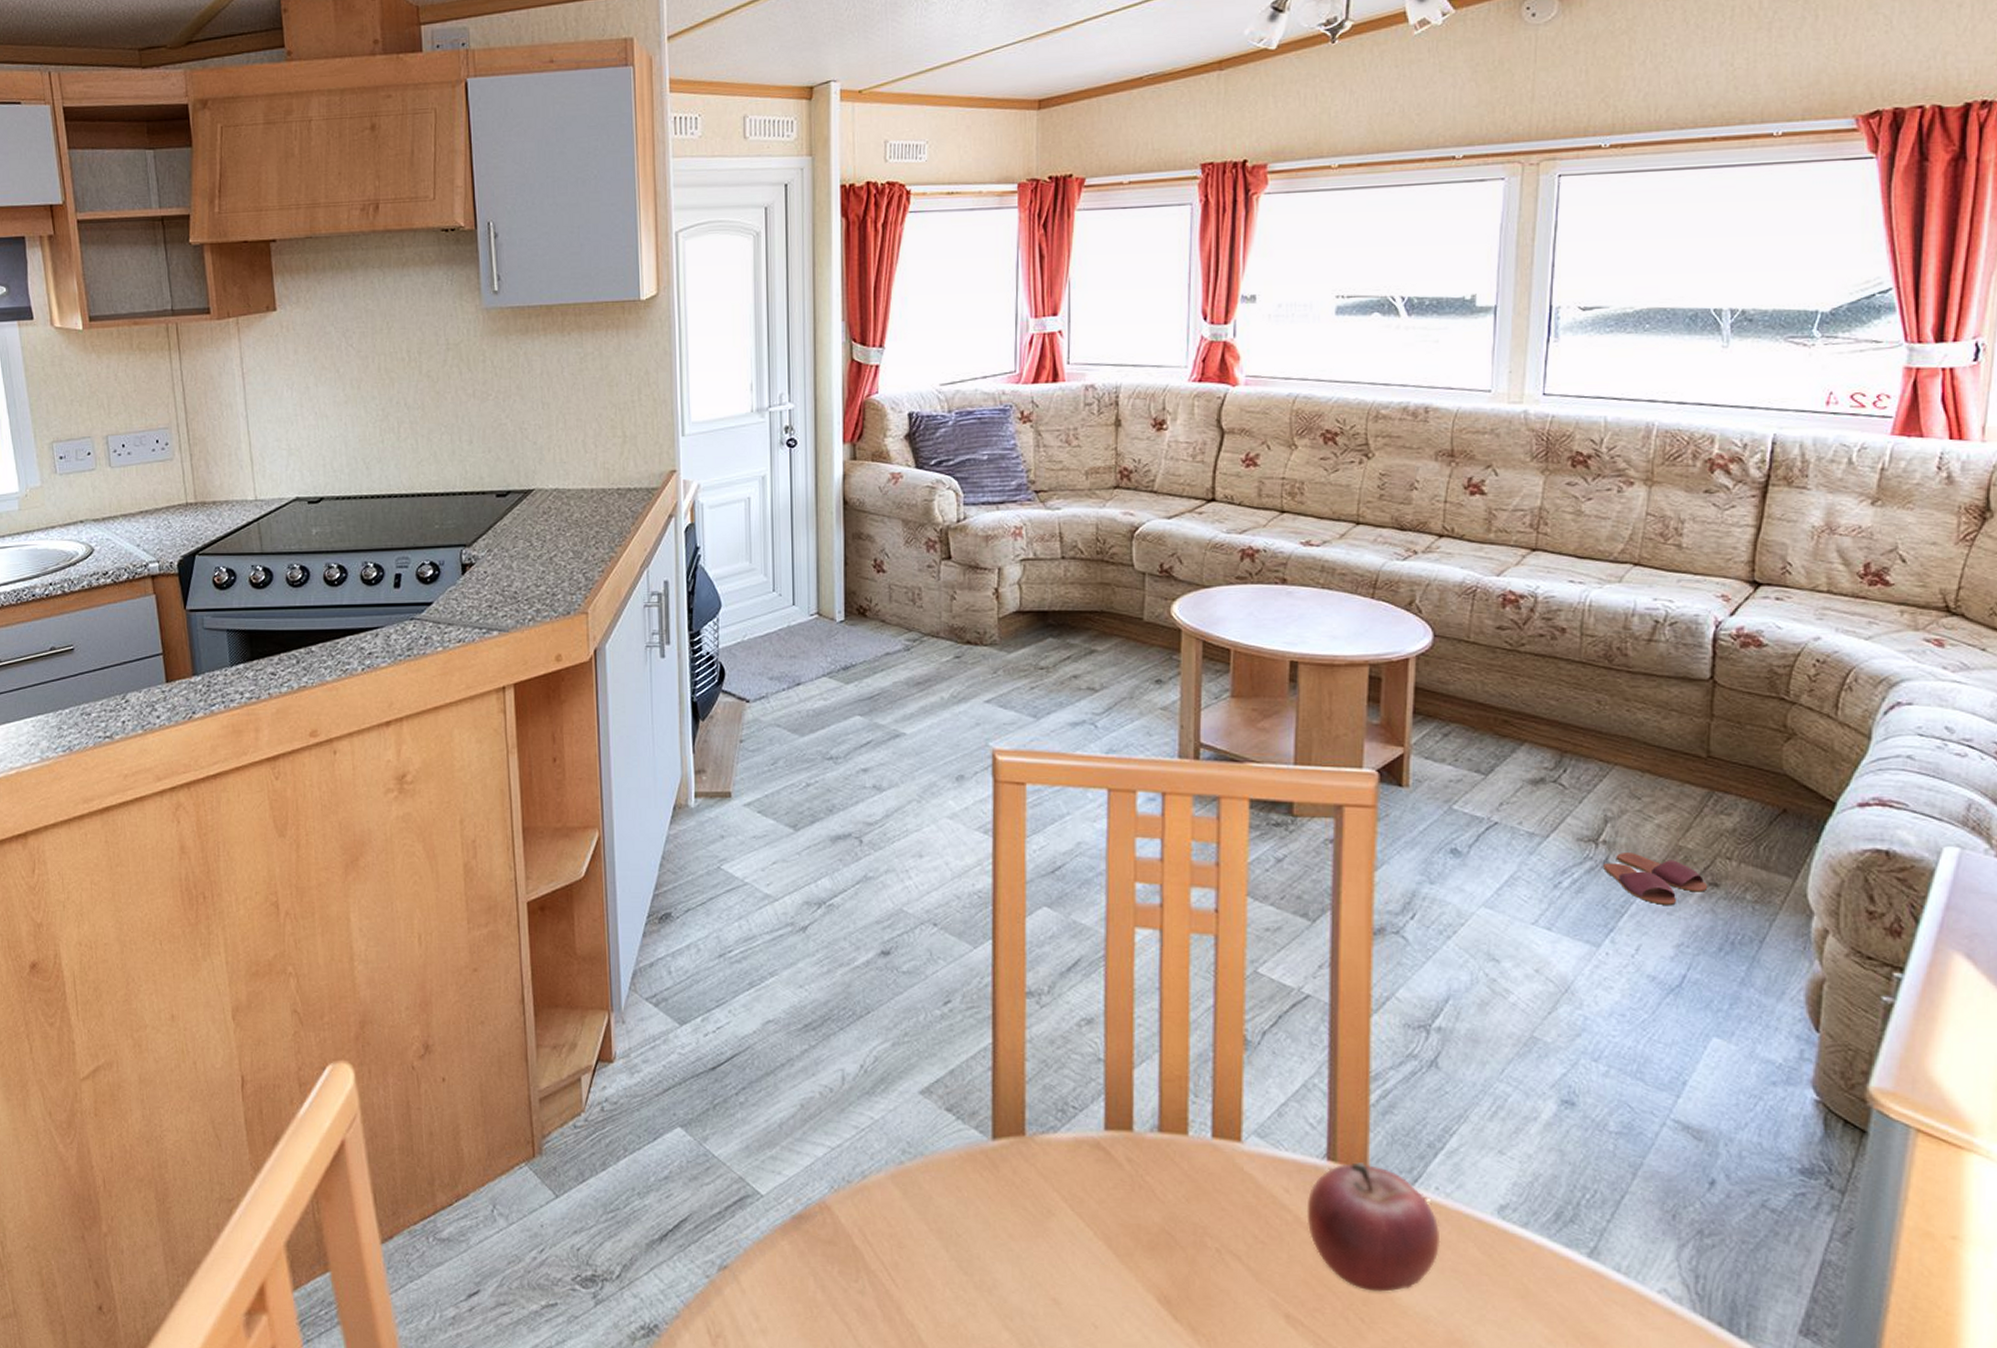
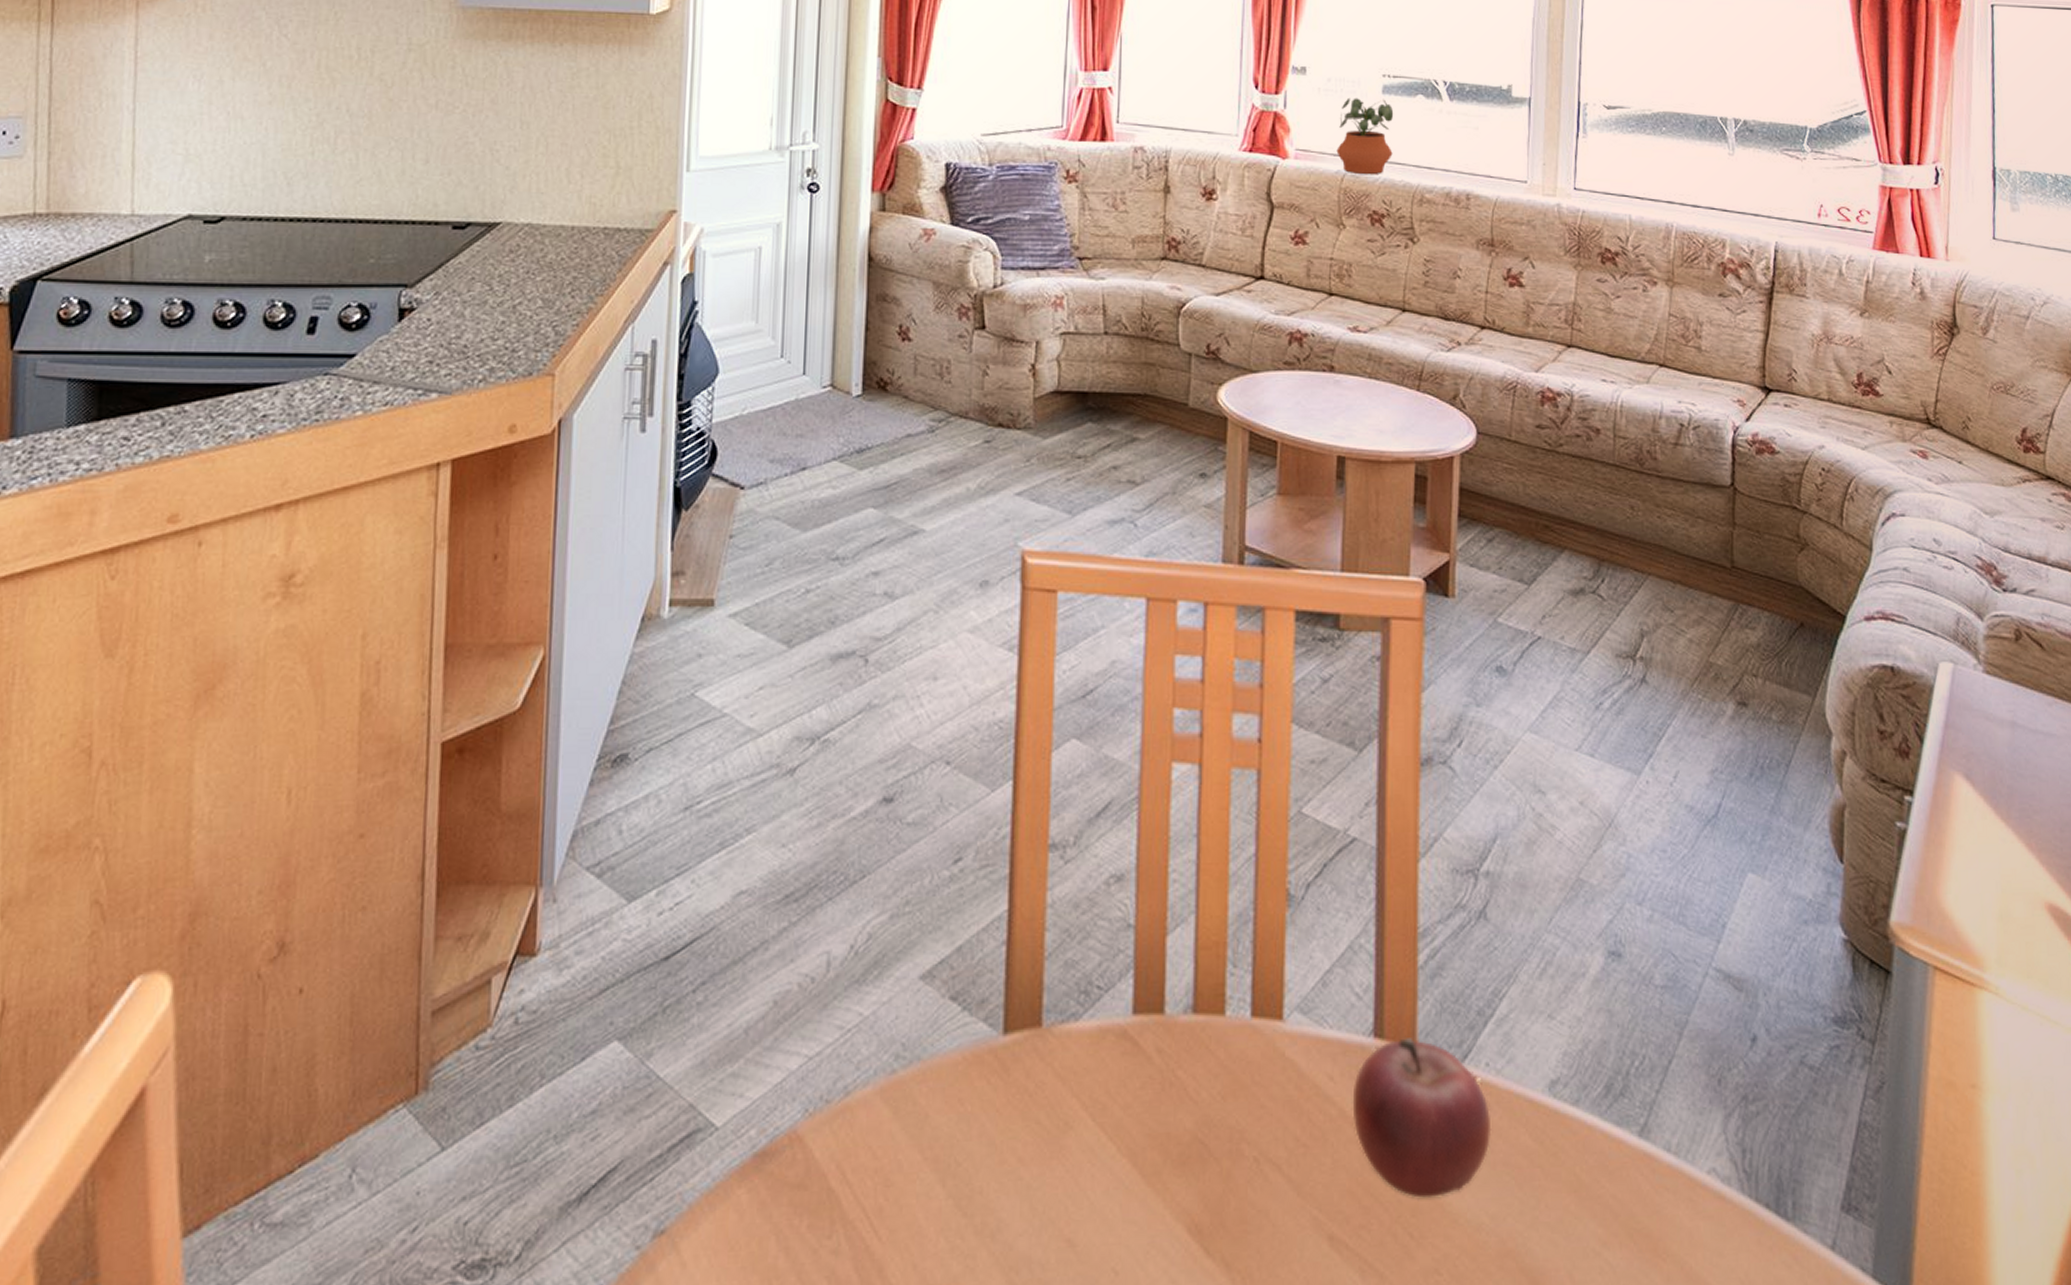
potted plant: none [1288,320,1348,395] -> present [1336,97,1394,174]
slippers: present [1603,851,1708,905] -> none [1641,668,1738,727]

